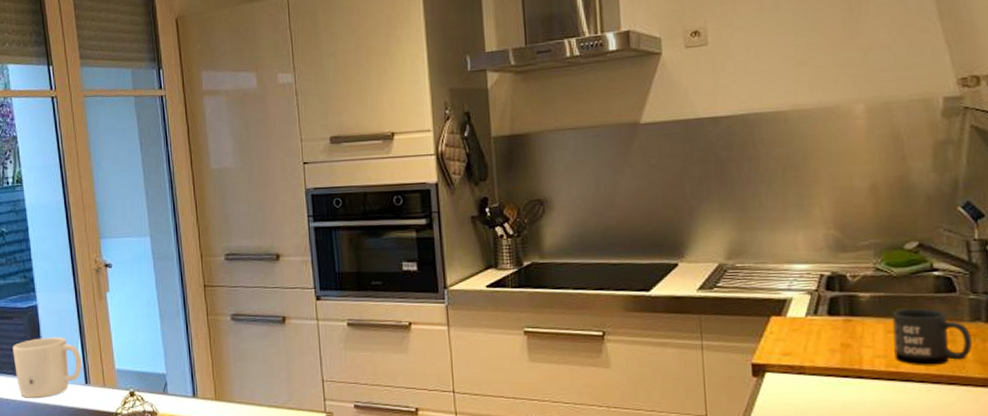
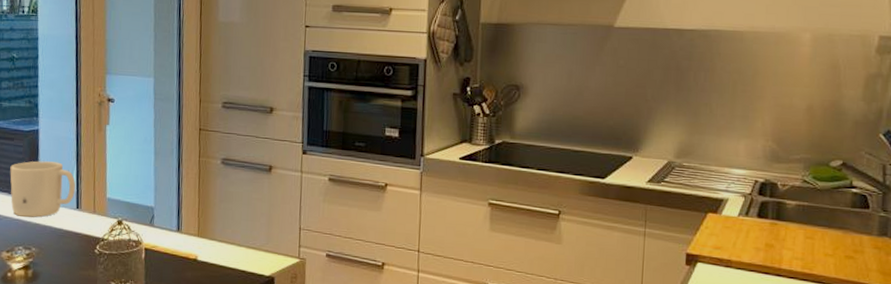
mug: present [892,308,972,367] -> none [810,219,877,272]

